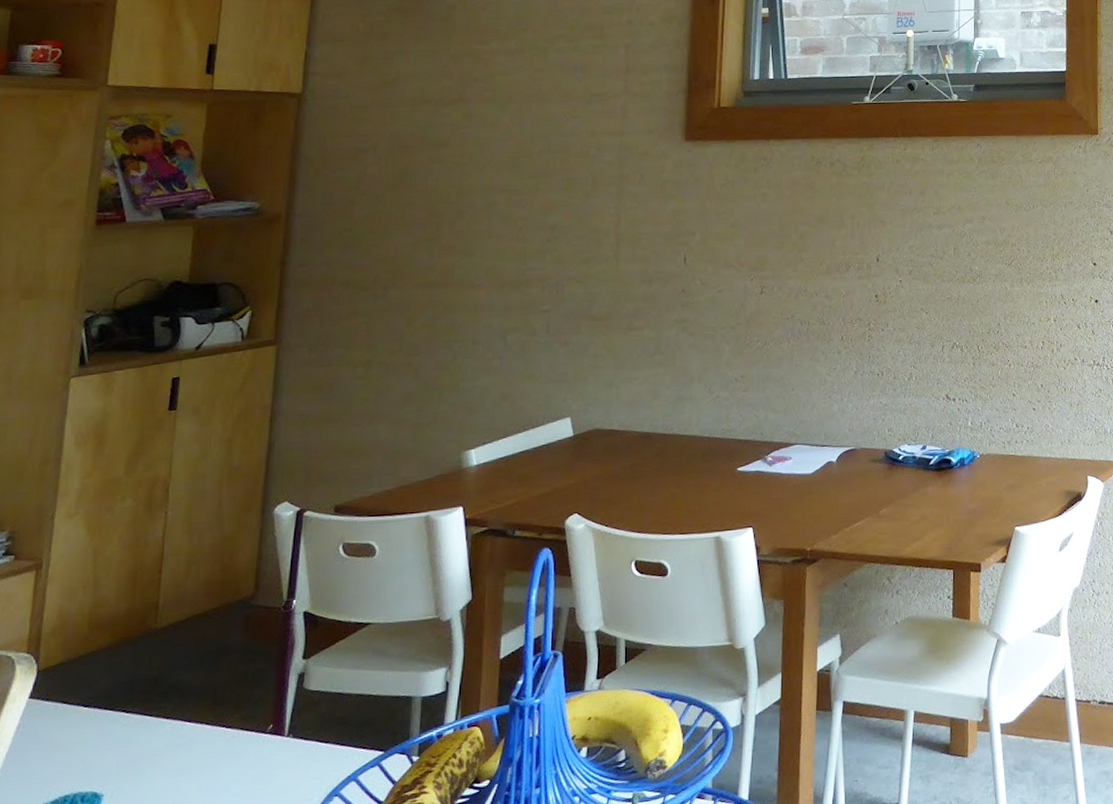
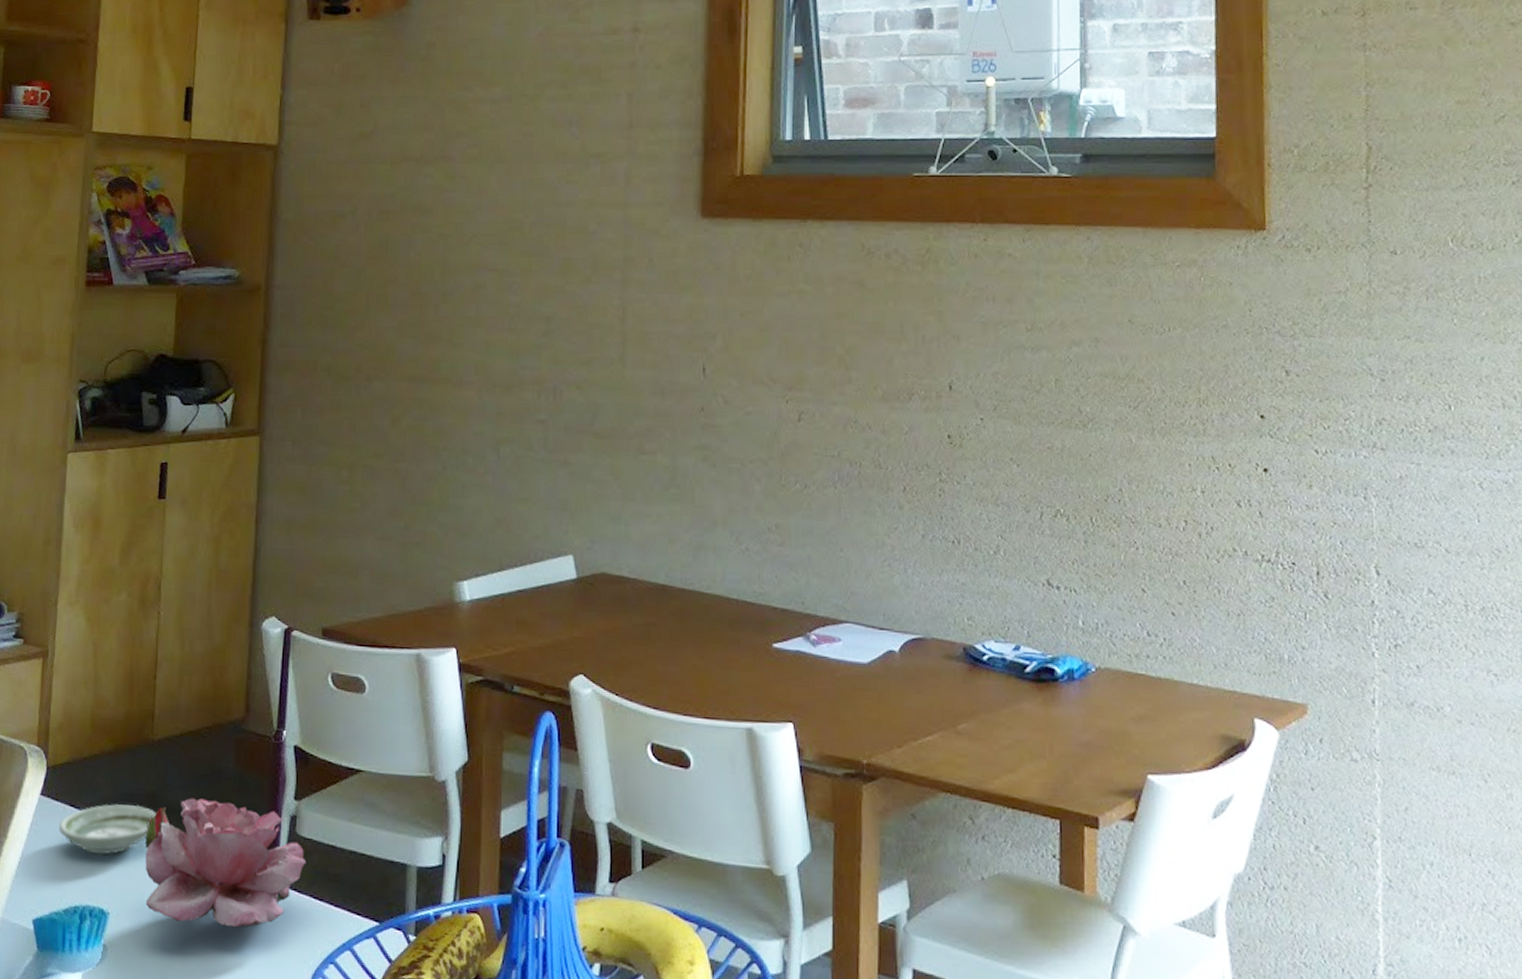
saucer: none [49,691,157,744] -> present [59,804,155,855]
flower: none [144,672,313,789] -> present [145,798,306,928]

